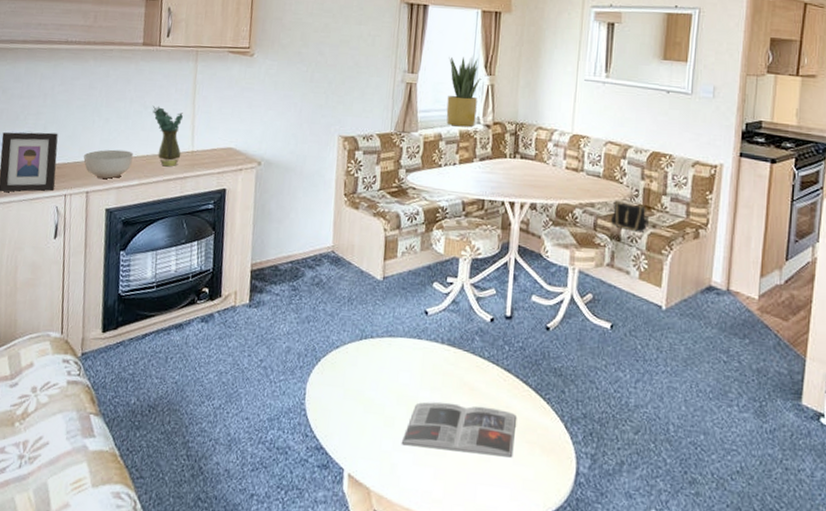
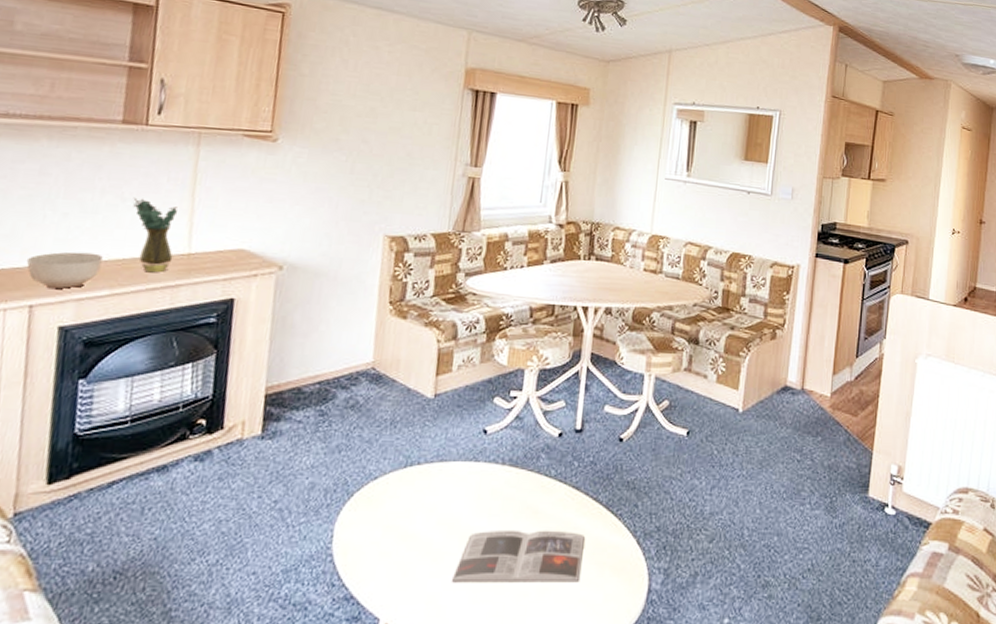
planter: present [446,56,482,127] -> none [513,150,555,227]
handbag: present [611,201,650,231] -> none [689,303,728,333]

